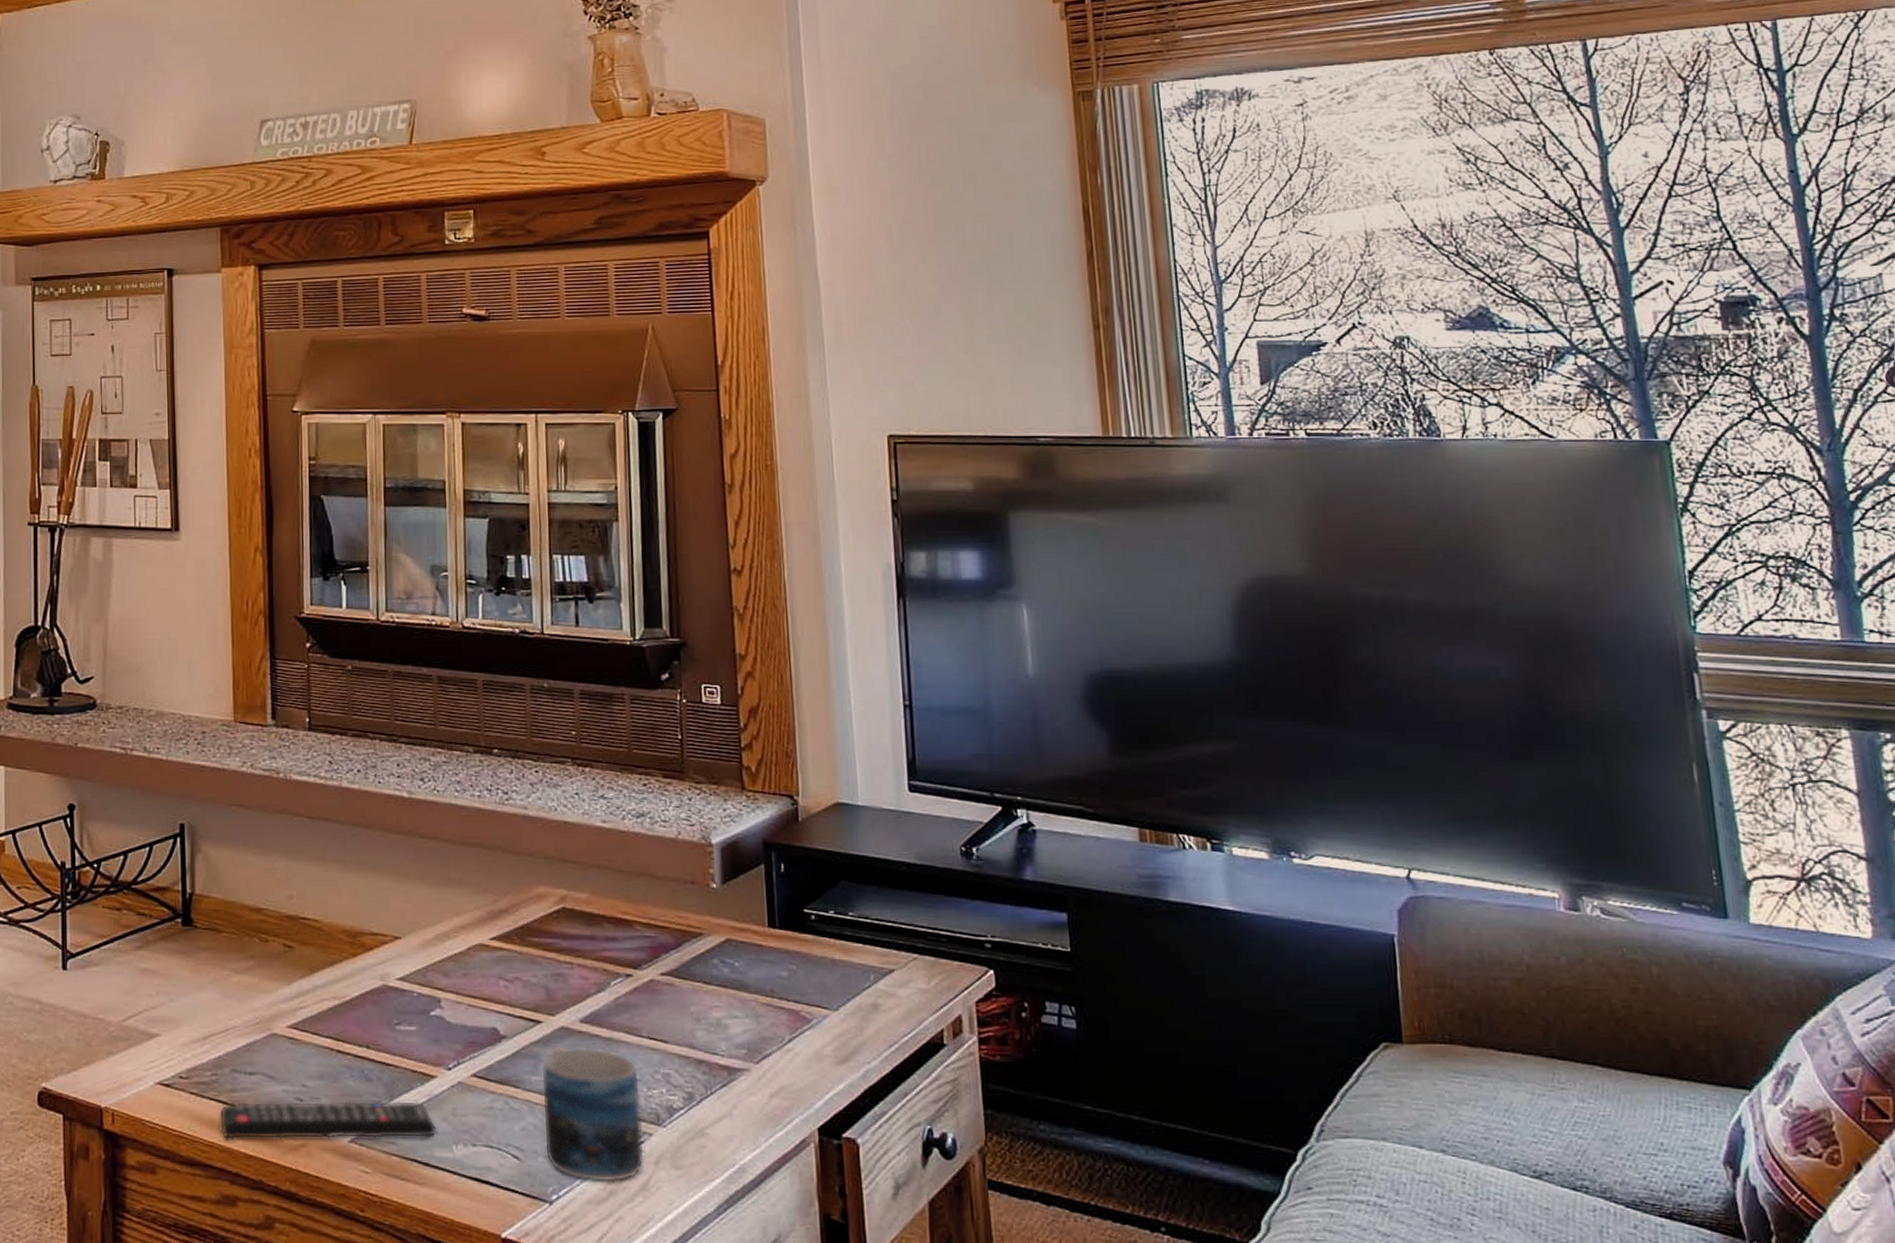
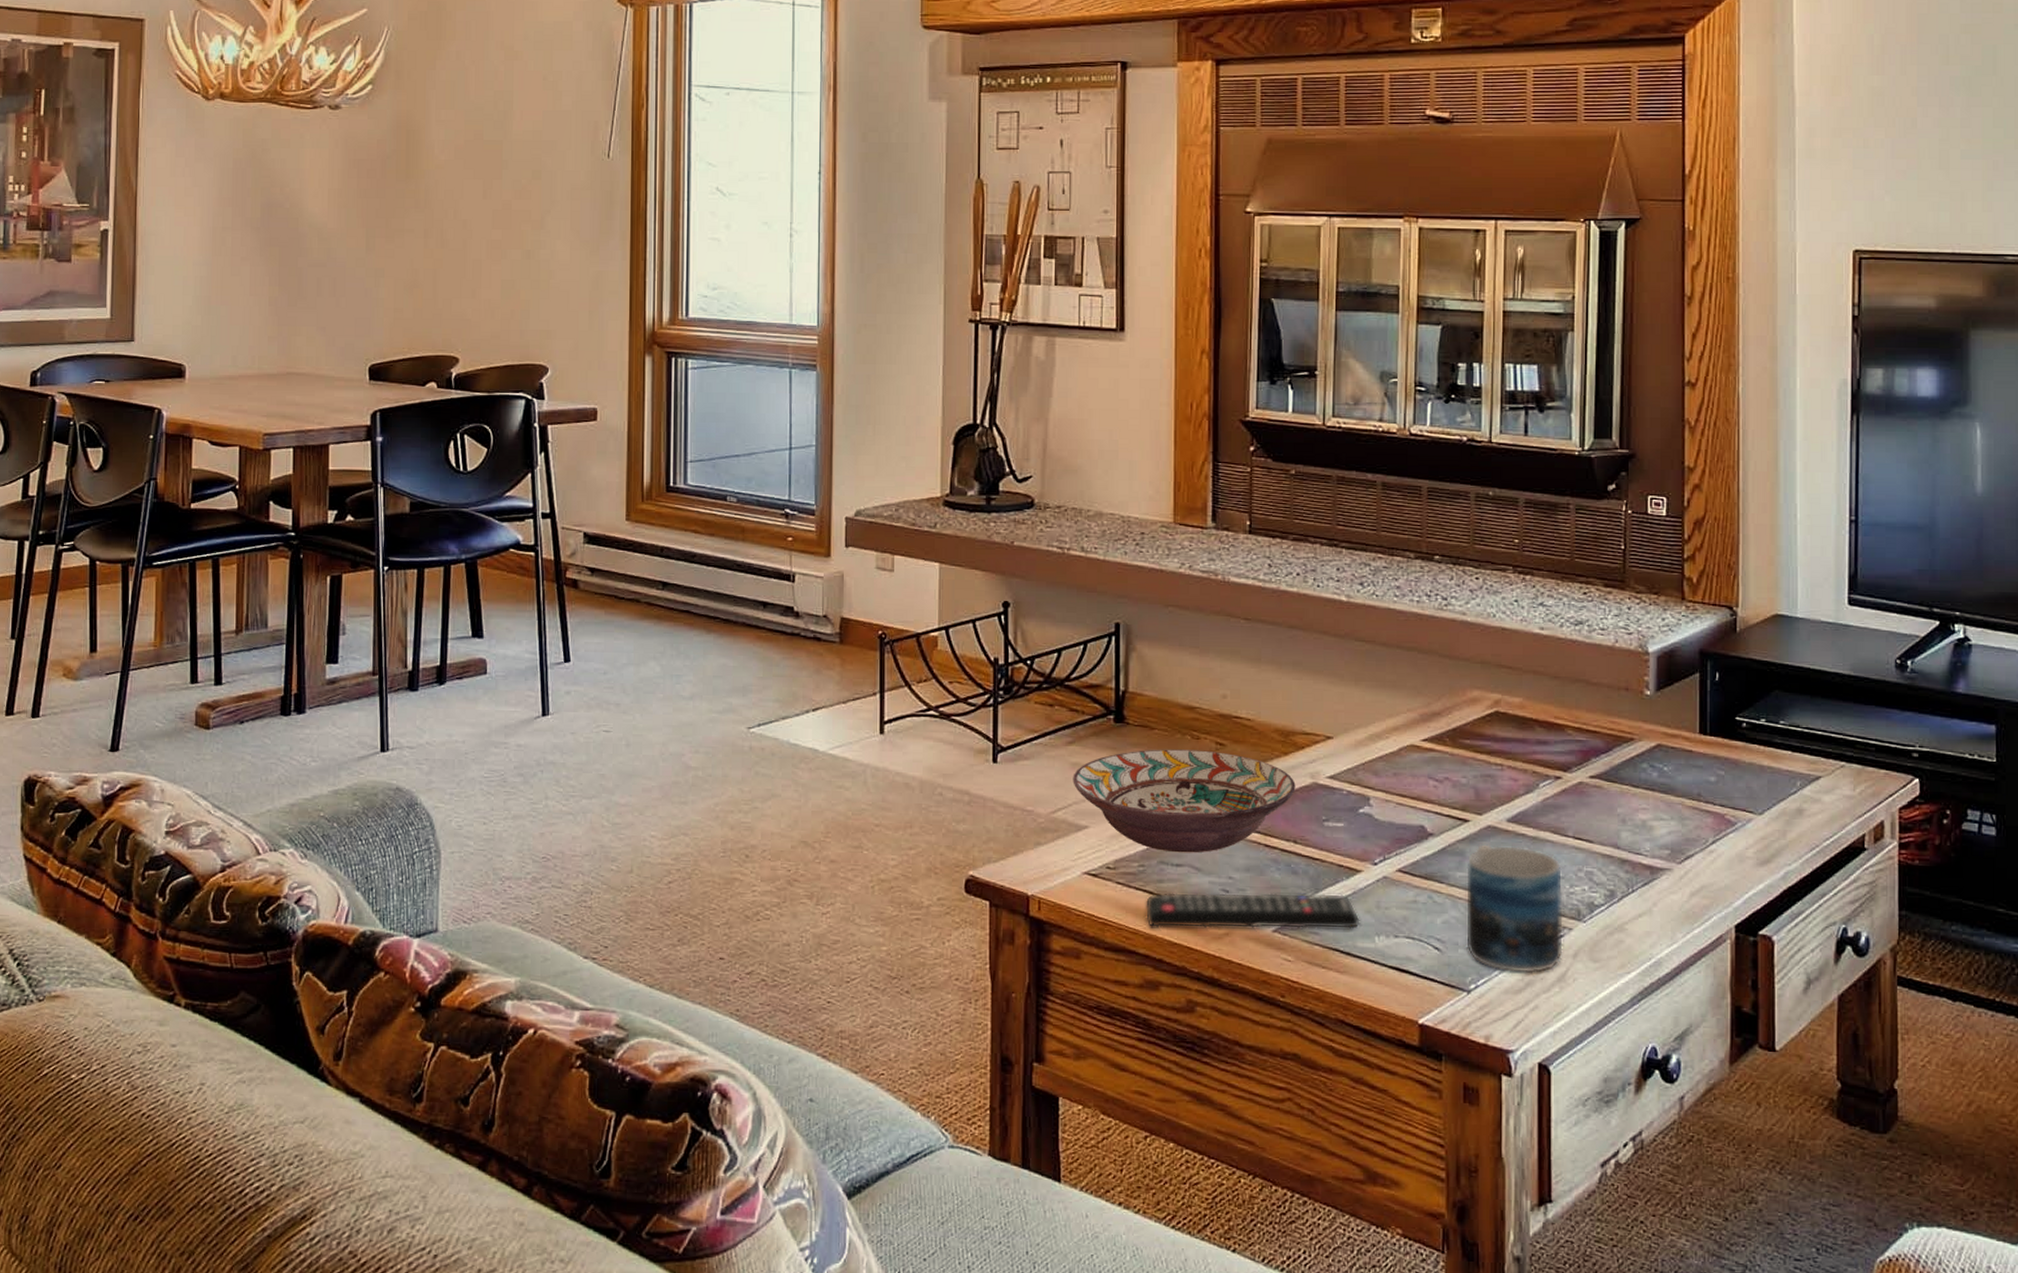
decorative bowl: none [142,952,366,1061] -> present [1073,749,1296,853]

